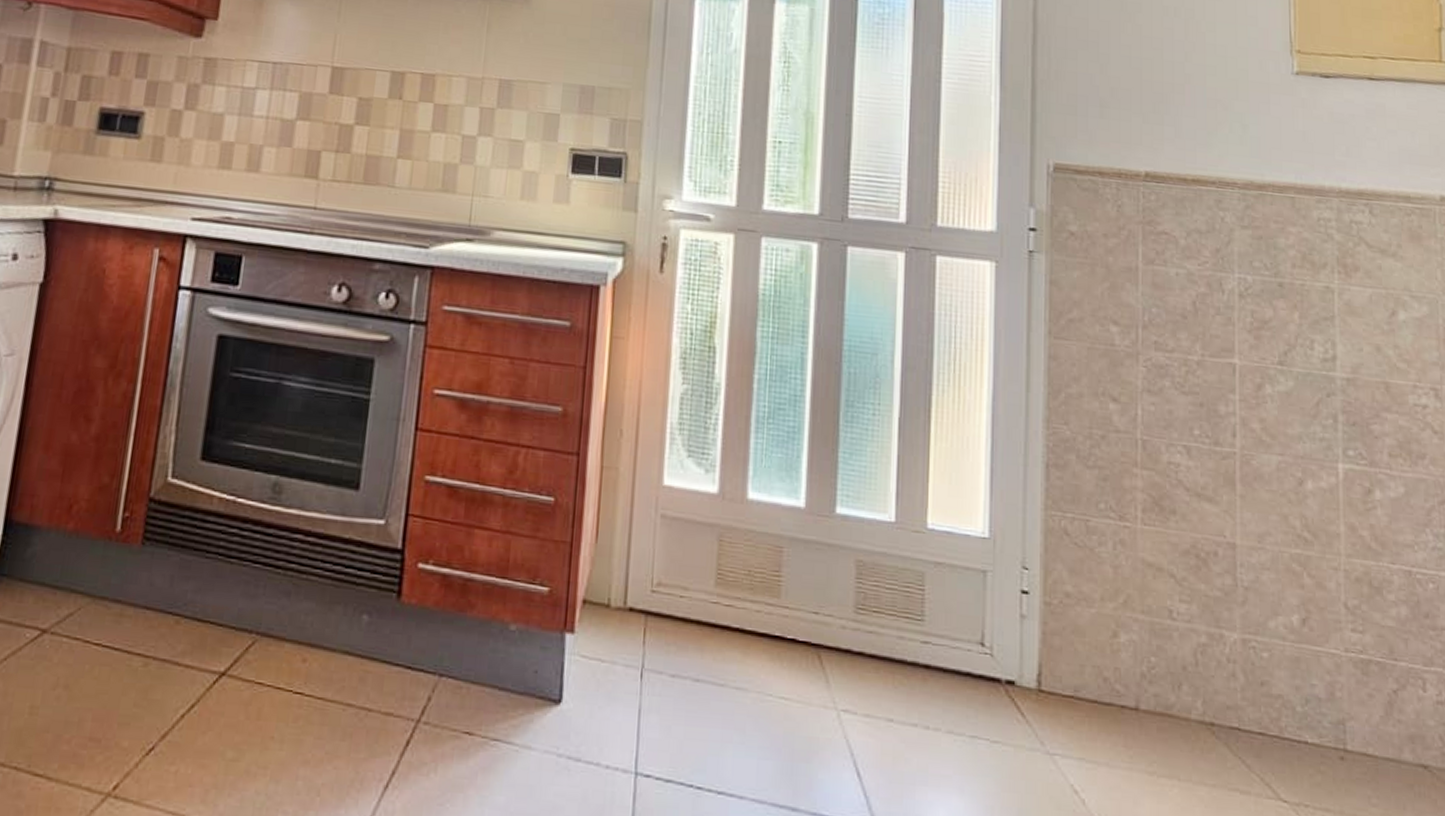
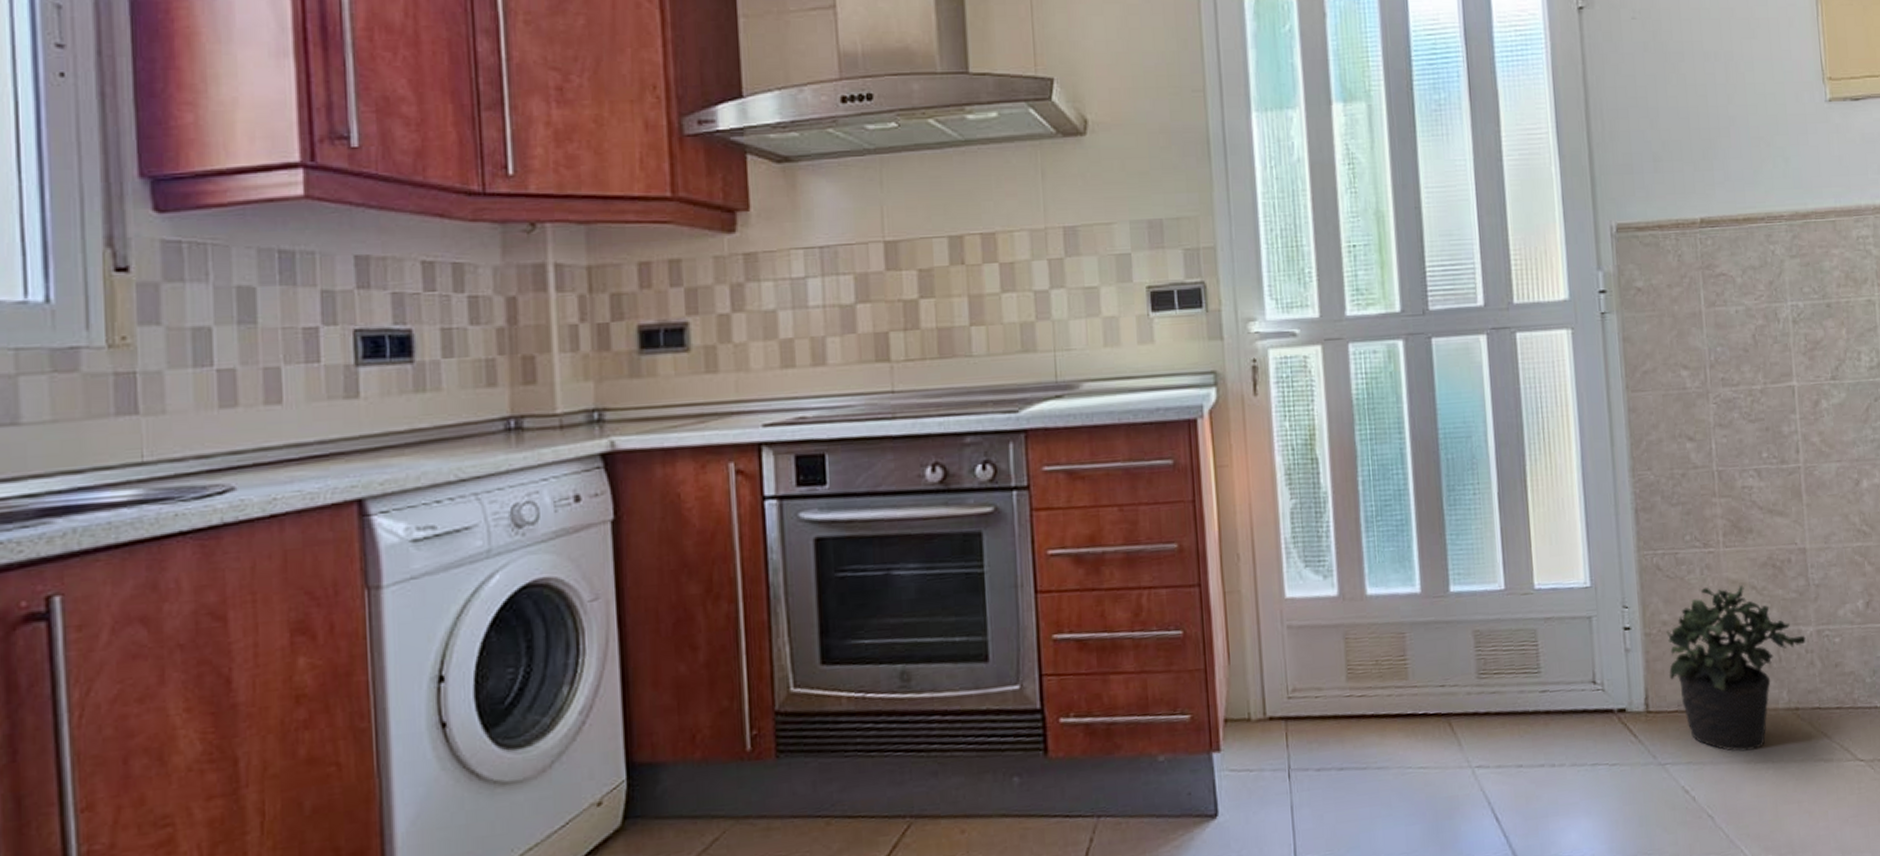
potted plant: none [1068,565,1228,762] -> present [1666,585,1806,752]

